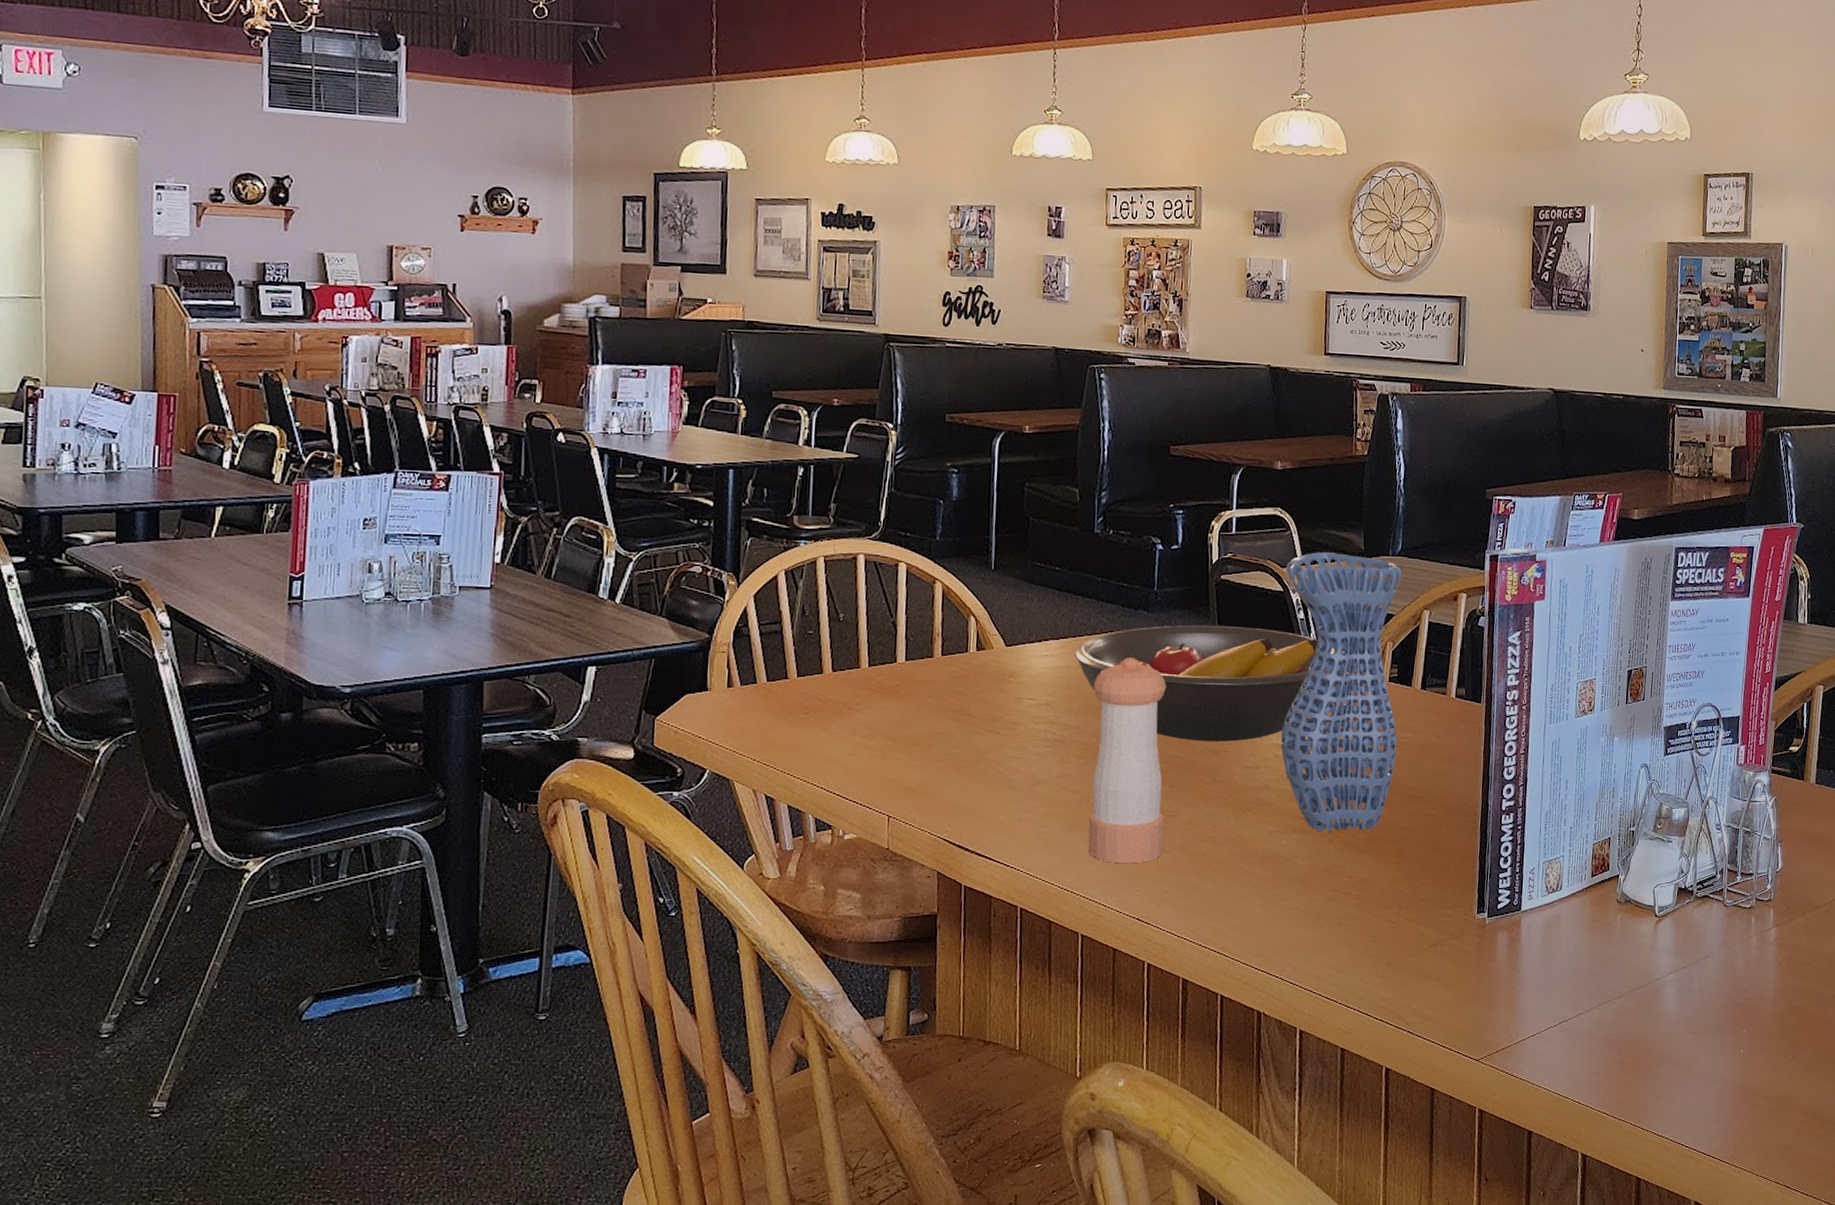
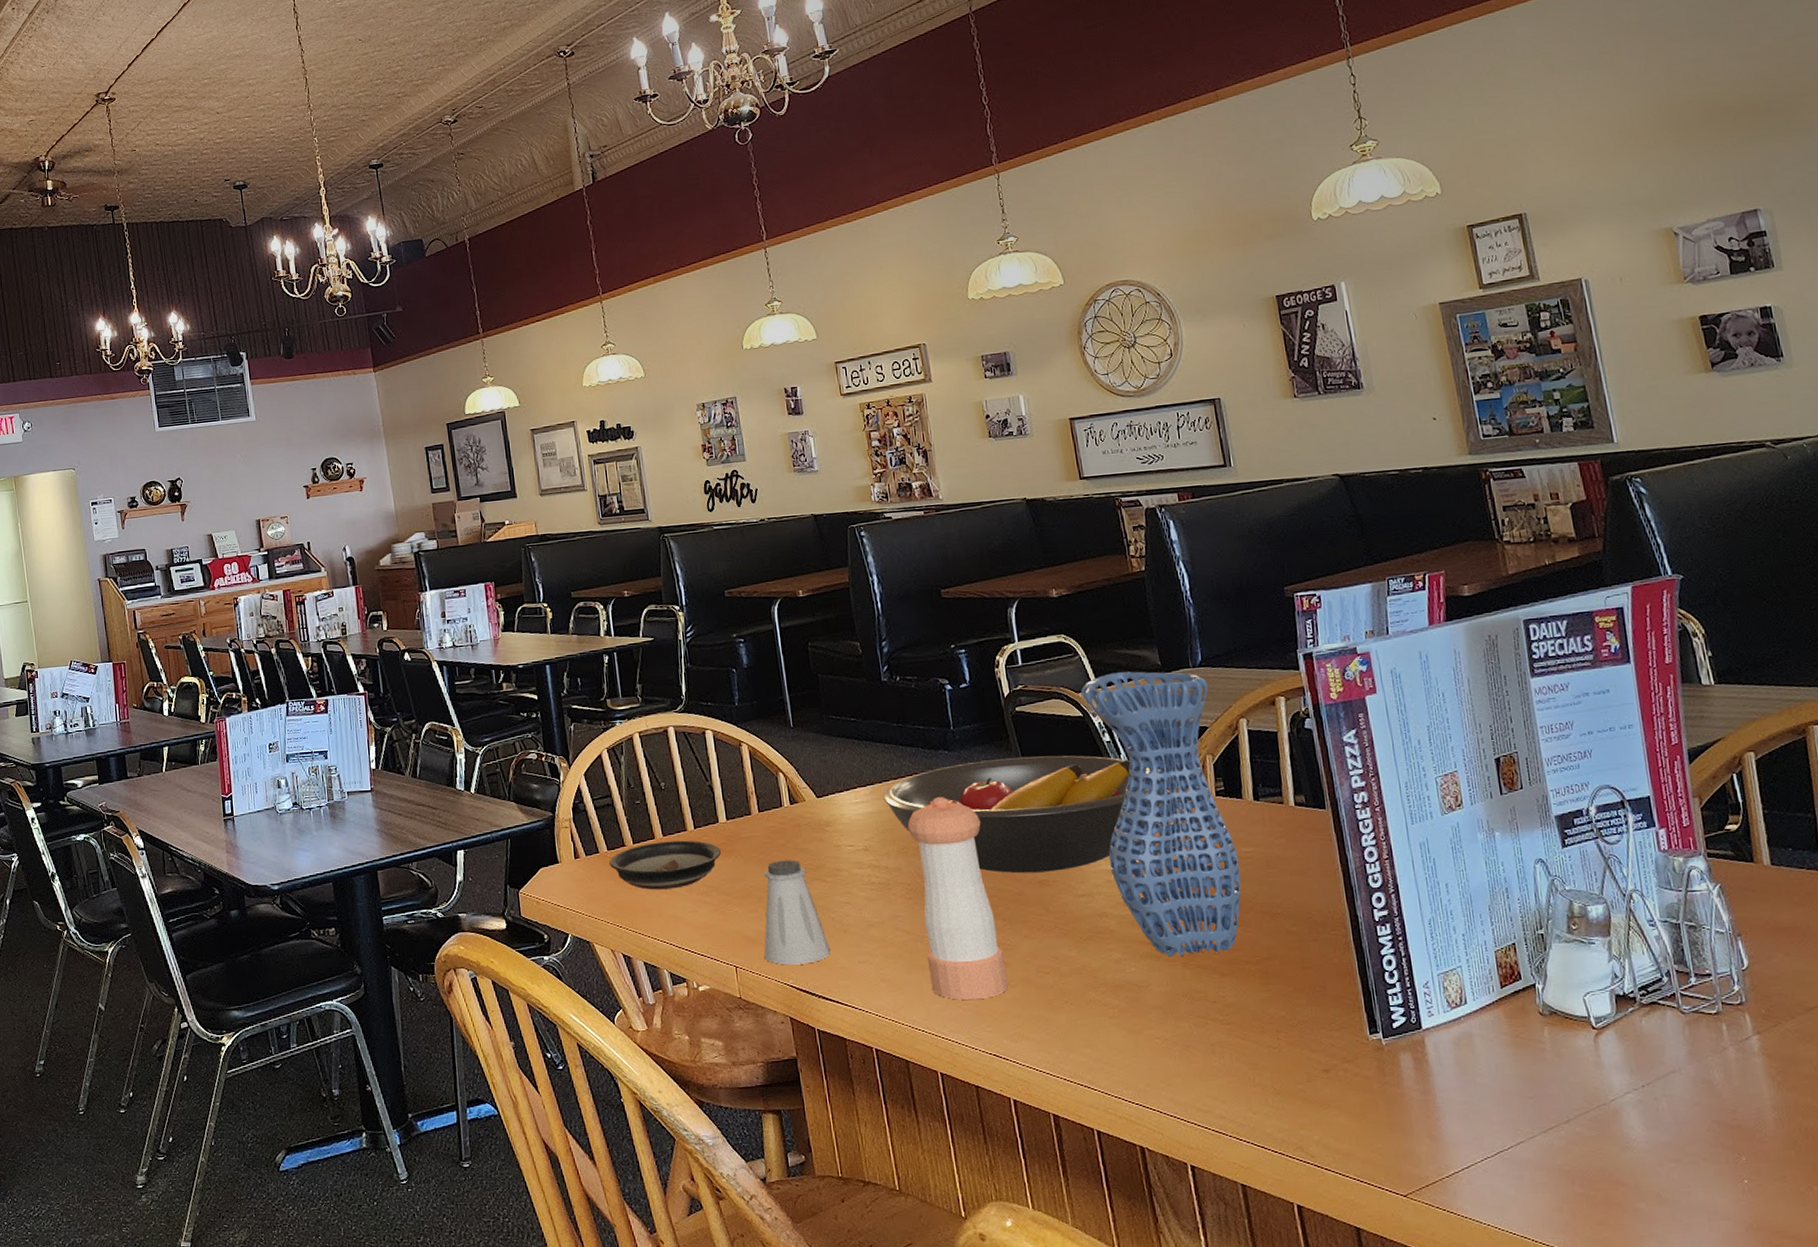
saucer: none [766,677,895,729] -> present [608,840,722,890]
saltshaker: none [920,708,993,818] -> present [764,860,831,965]

